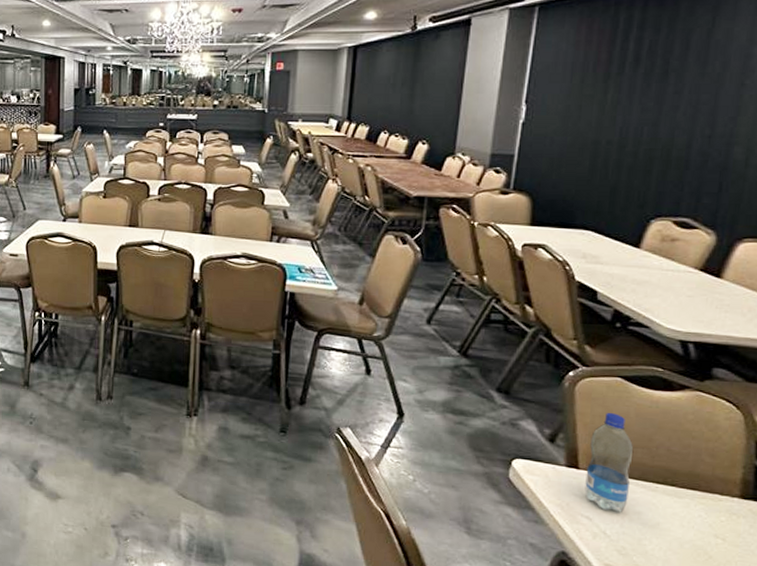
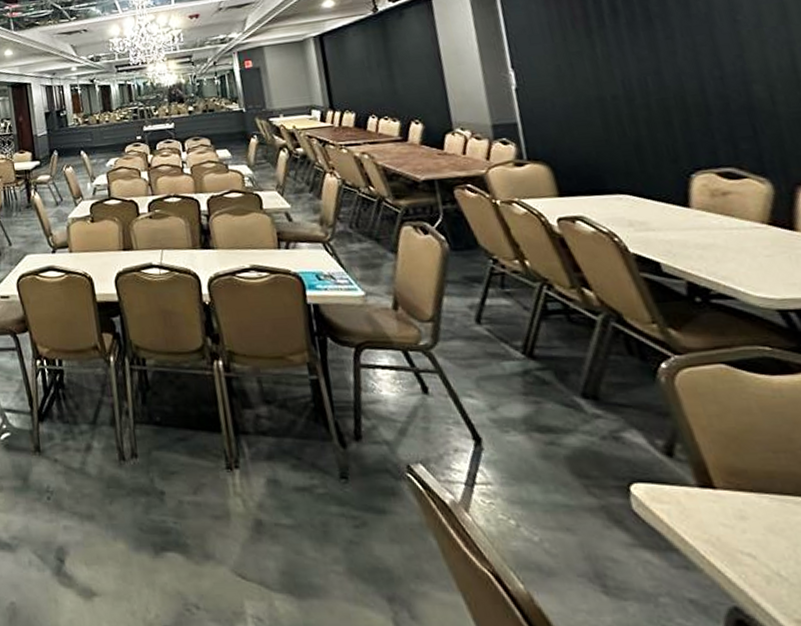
bottle: present [585,412,634,514] -> none [715,409,793,545]

